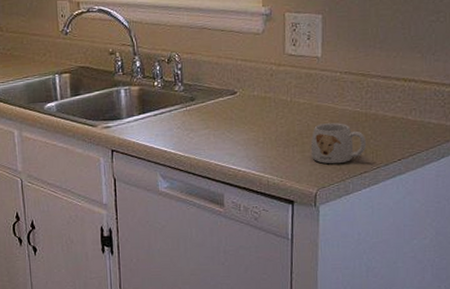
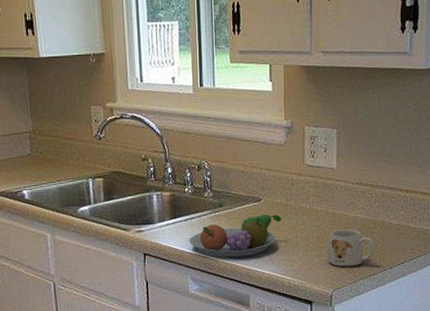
fruit bowl: none [158,107,259,154] -> present [188,214,281,258]

